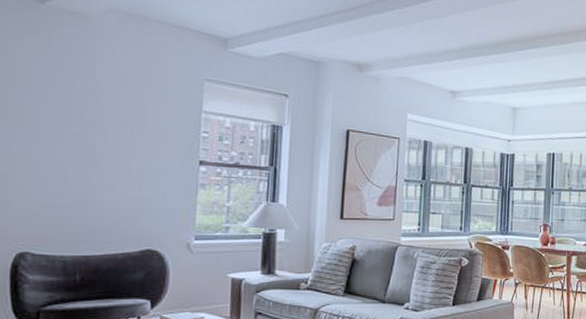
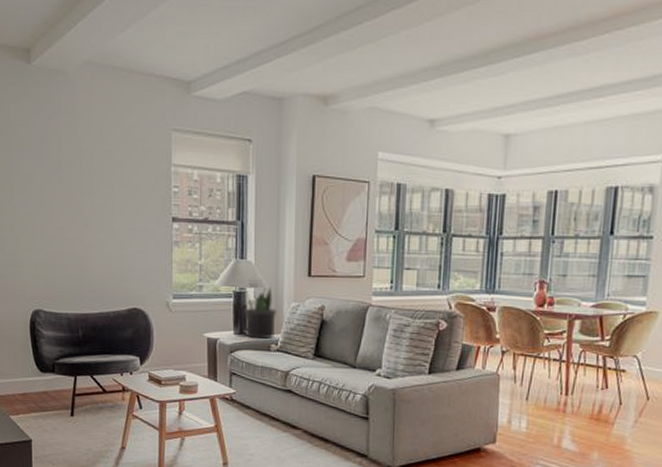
planter: none [273,228,307,278] -> present [244,287,276,339]

